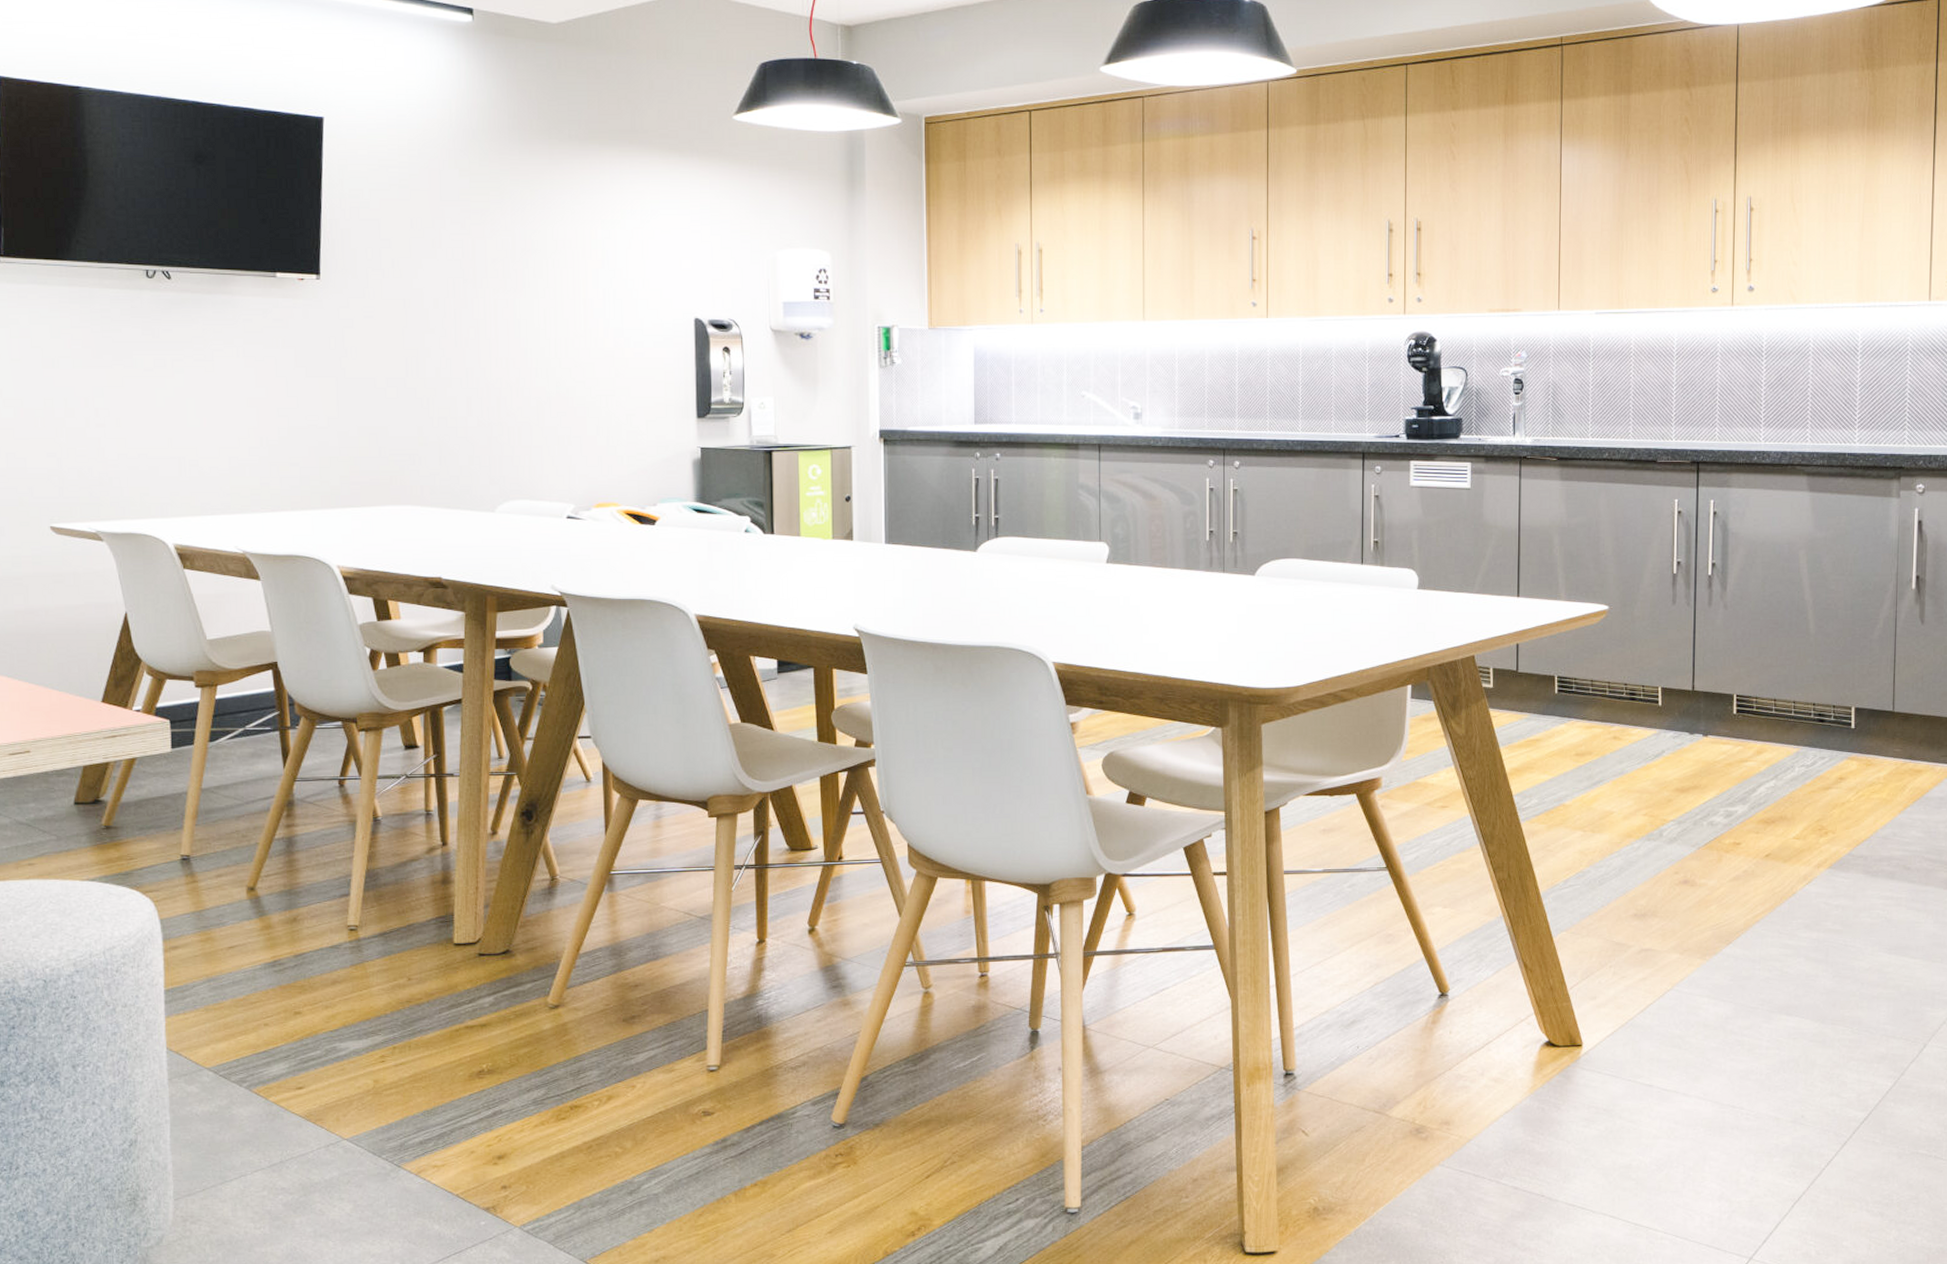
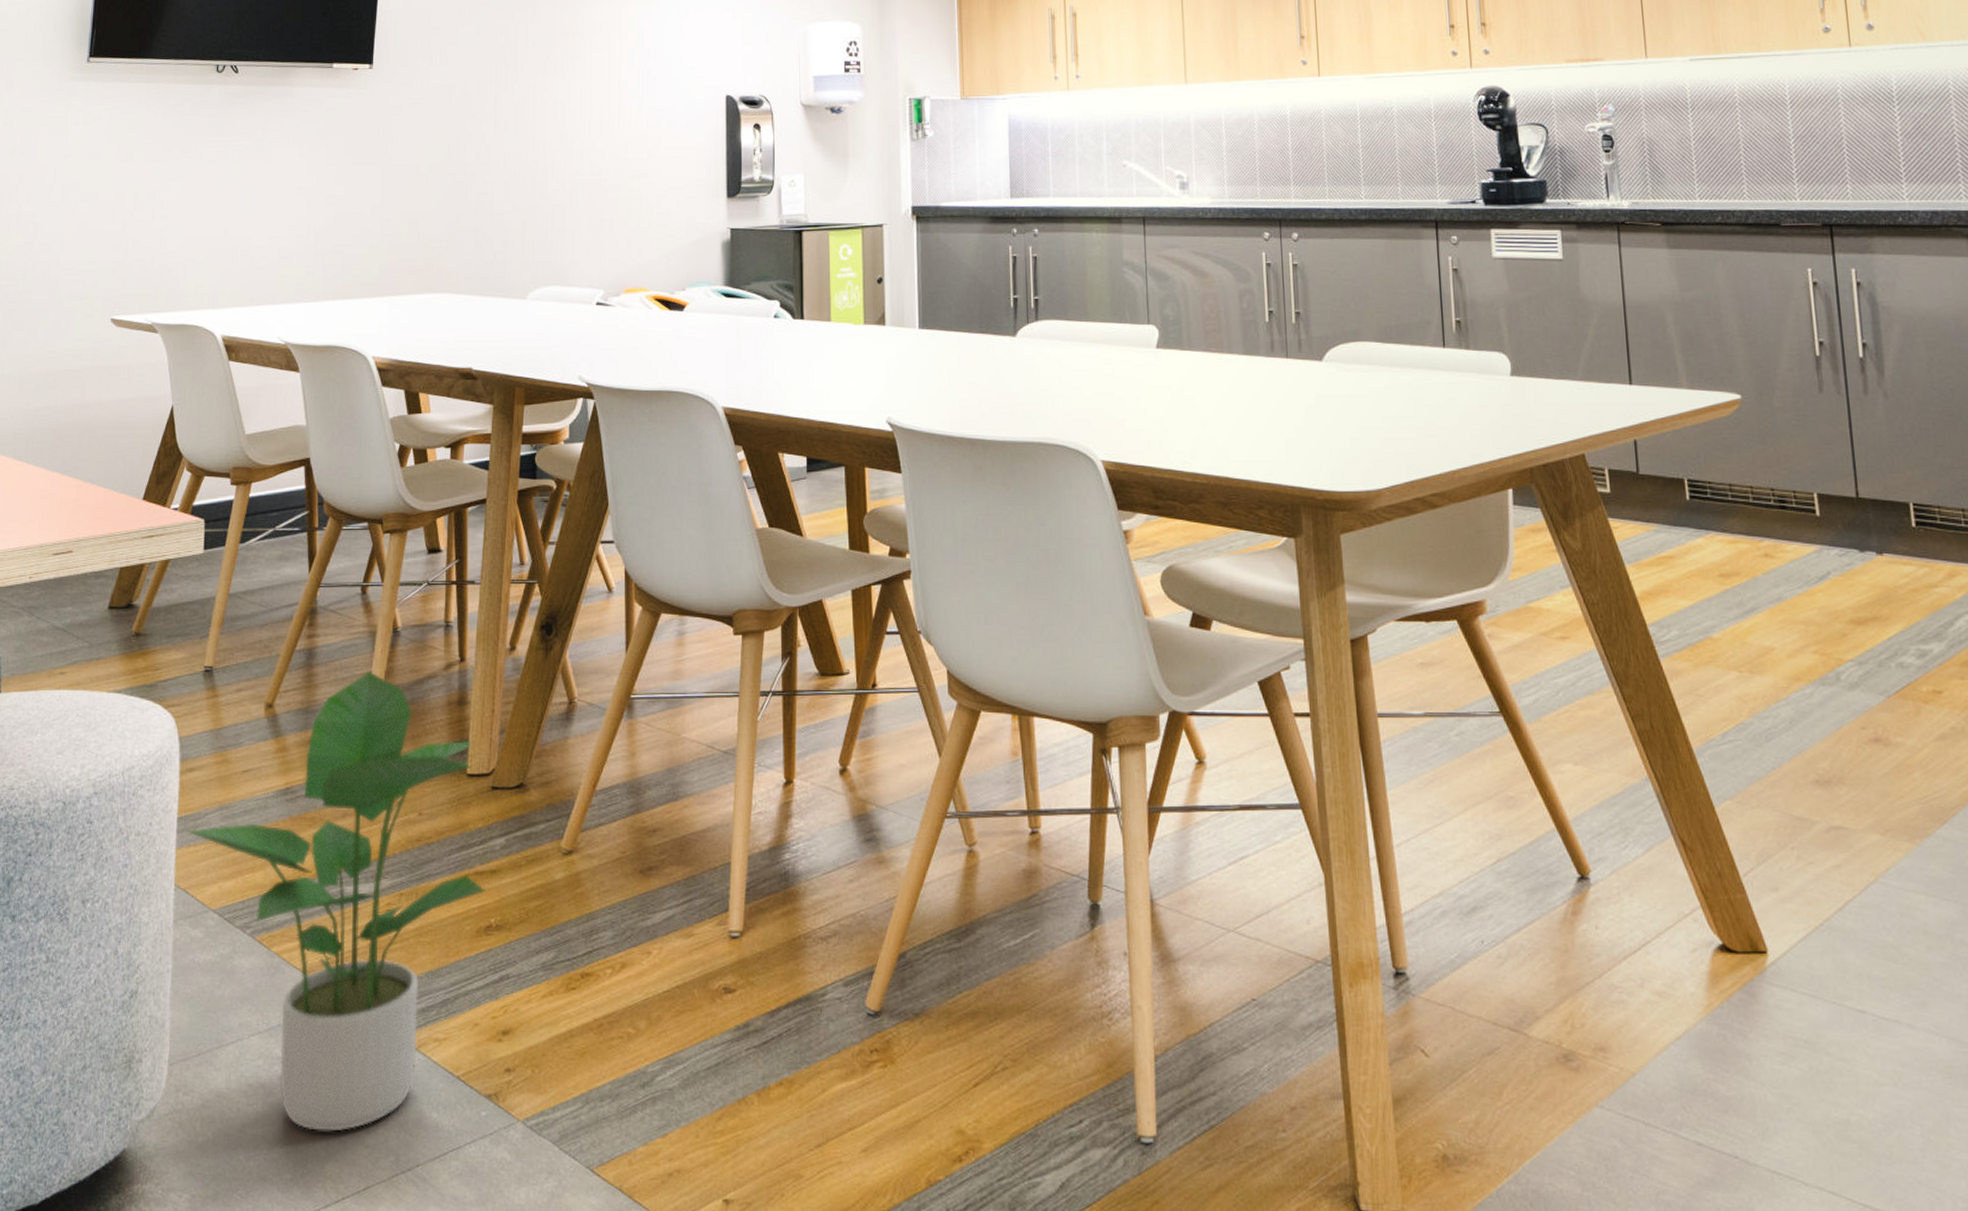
potted plant: none [174,855,476,1246] -> present [186,670,485,1132]

